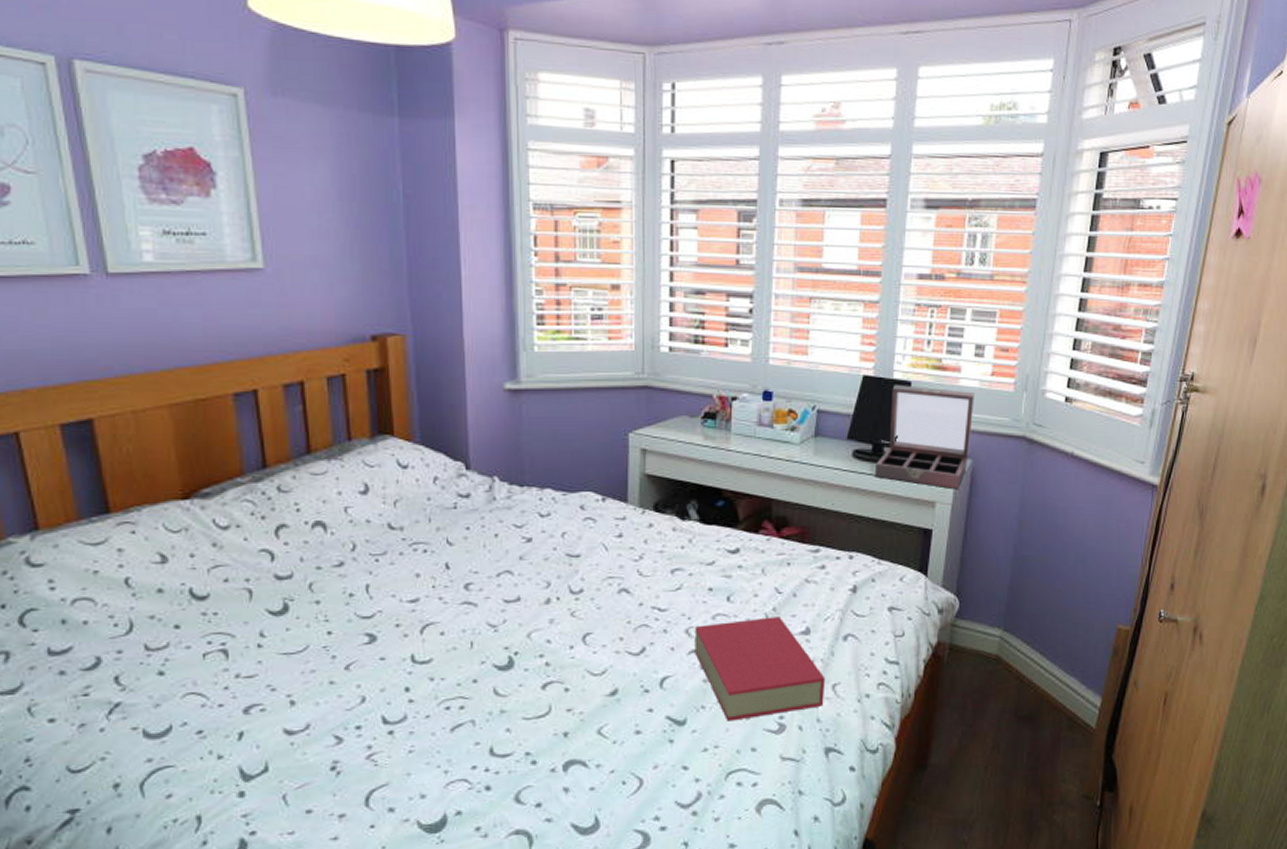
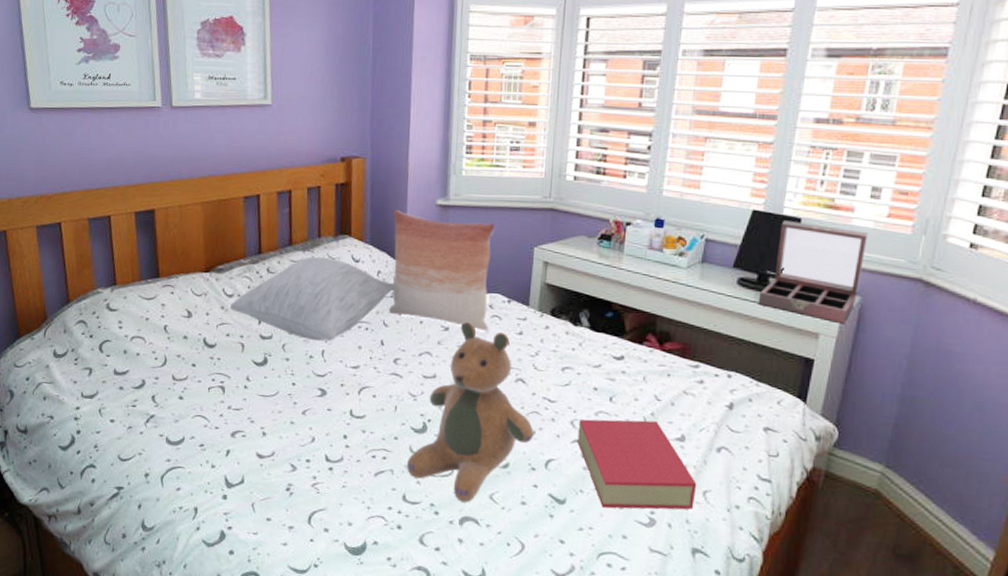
pillow: none [225,466,459,574] -> present [229,257,396,341]
pillow: none [449,397,582,538] -> present [389,209,495,332]
teddy bear: none [491,528,644,744] -> present [406,321,534,503]

